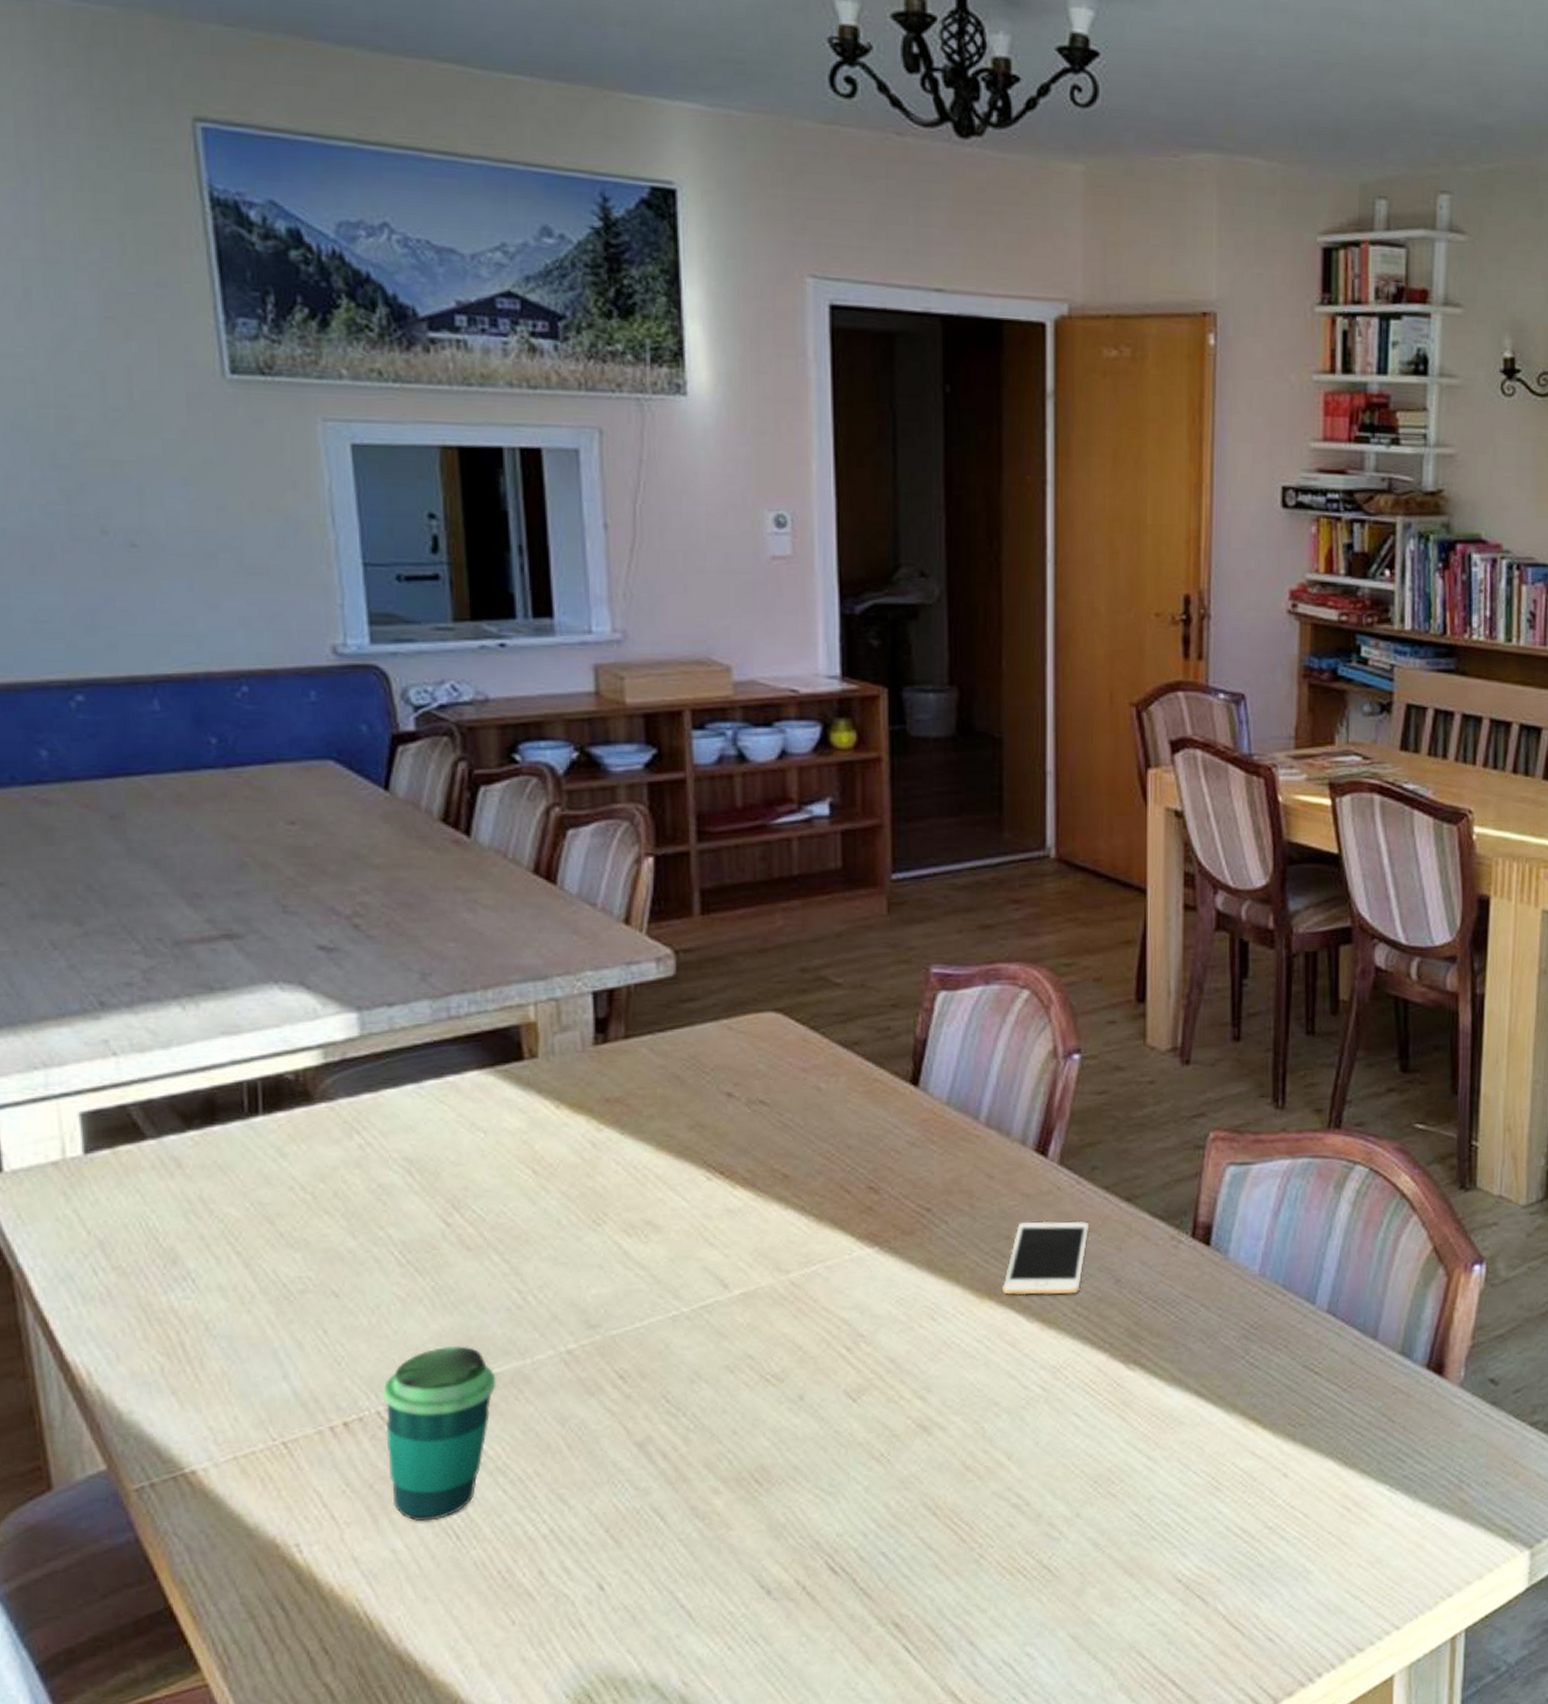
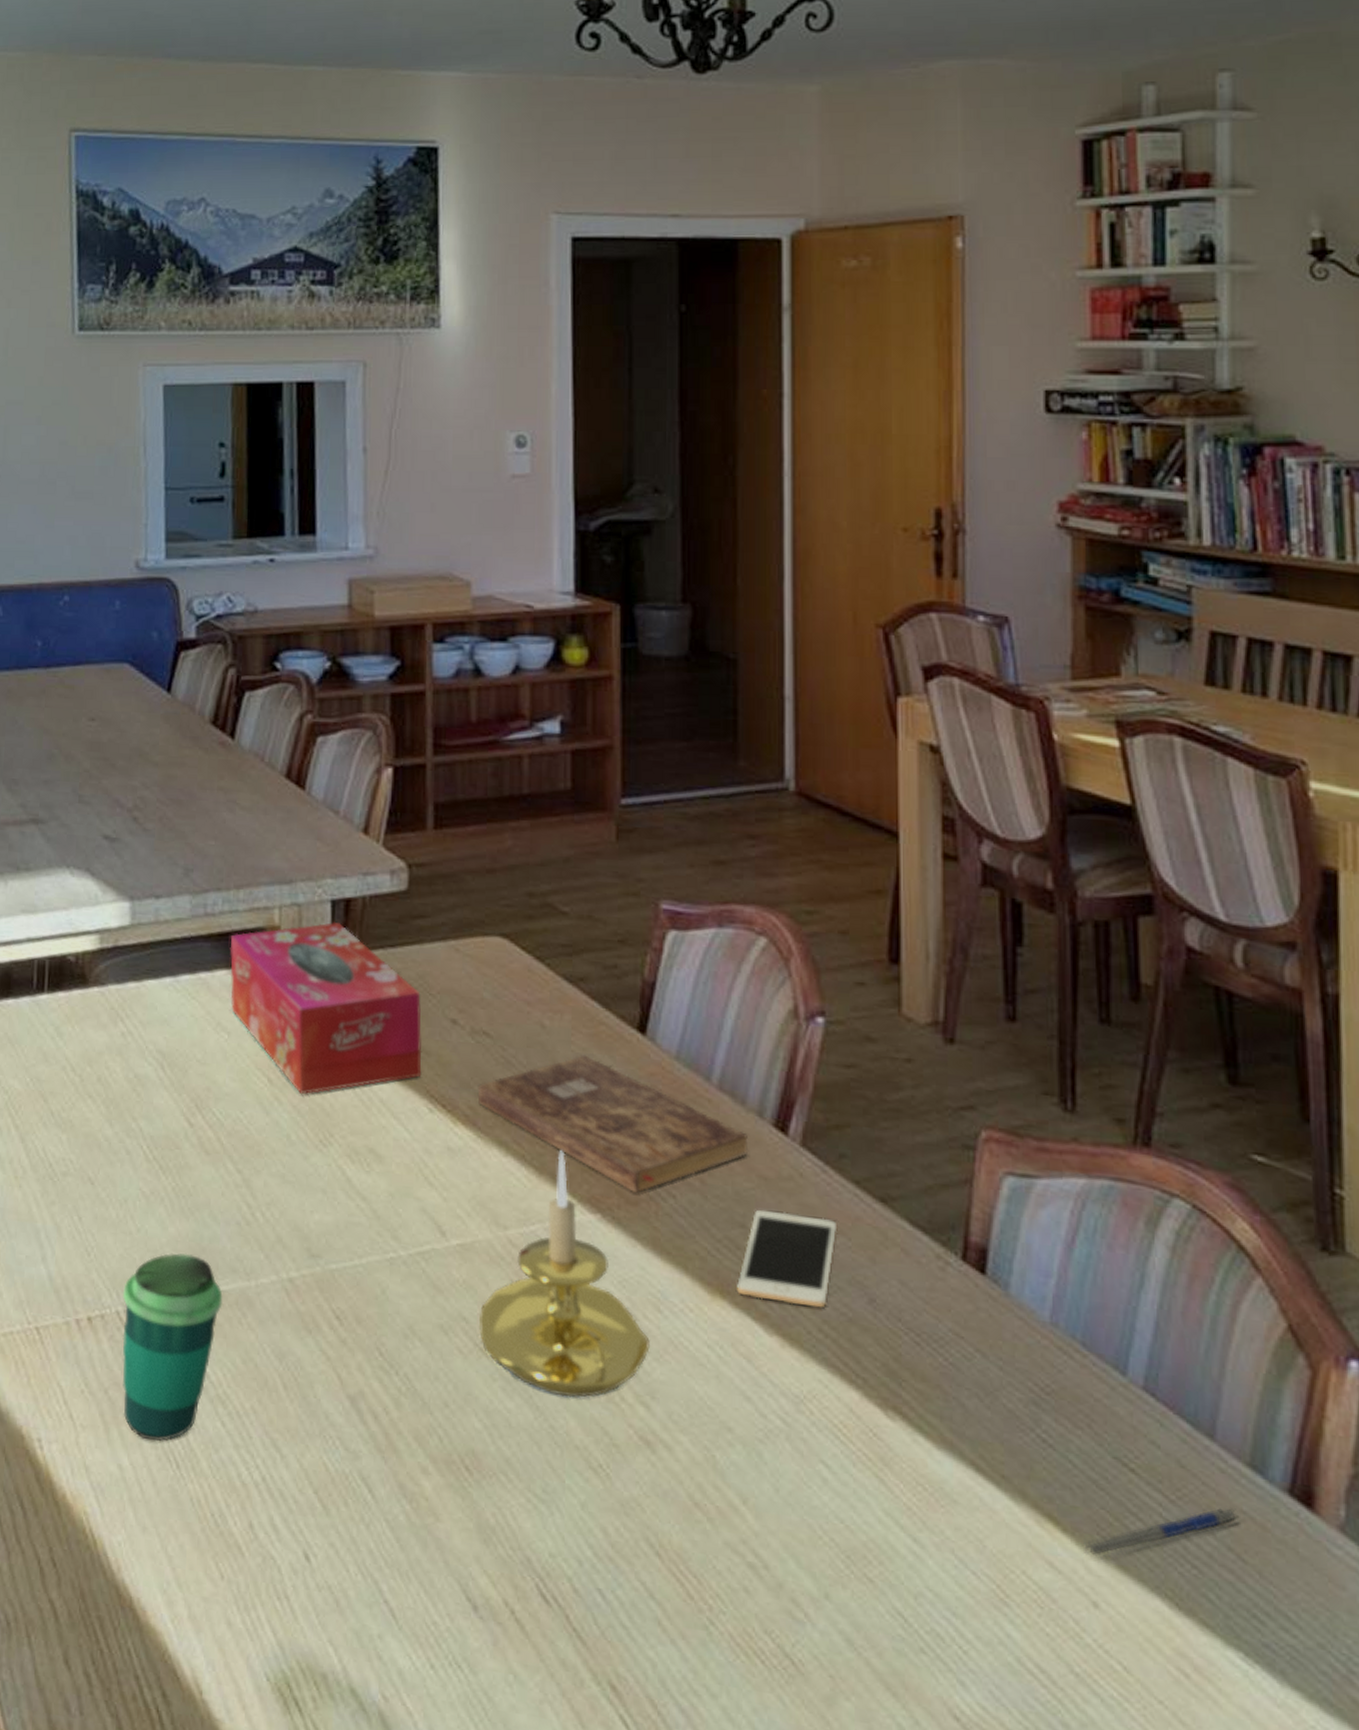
tissue box: none [480,1012,698,1181] -> present [230,921,422,1095]
bible: none [755,1110,1012,1224] -> present [477,1055,748,1193]
candle holder: none [765,1197,925,1405] -> present [479,1150,650,1398]
pen: none [1277,1386,1392,1442] -> present [1082,1507,1240,1560]

